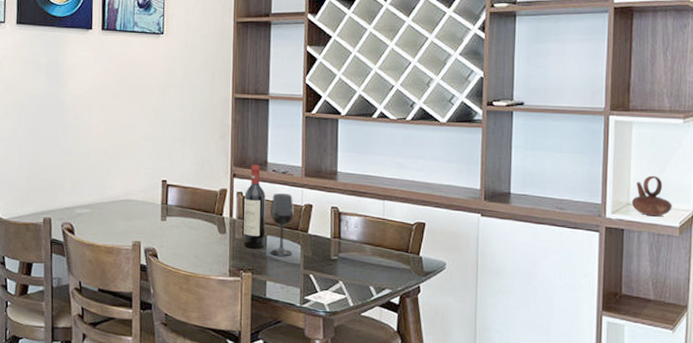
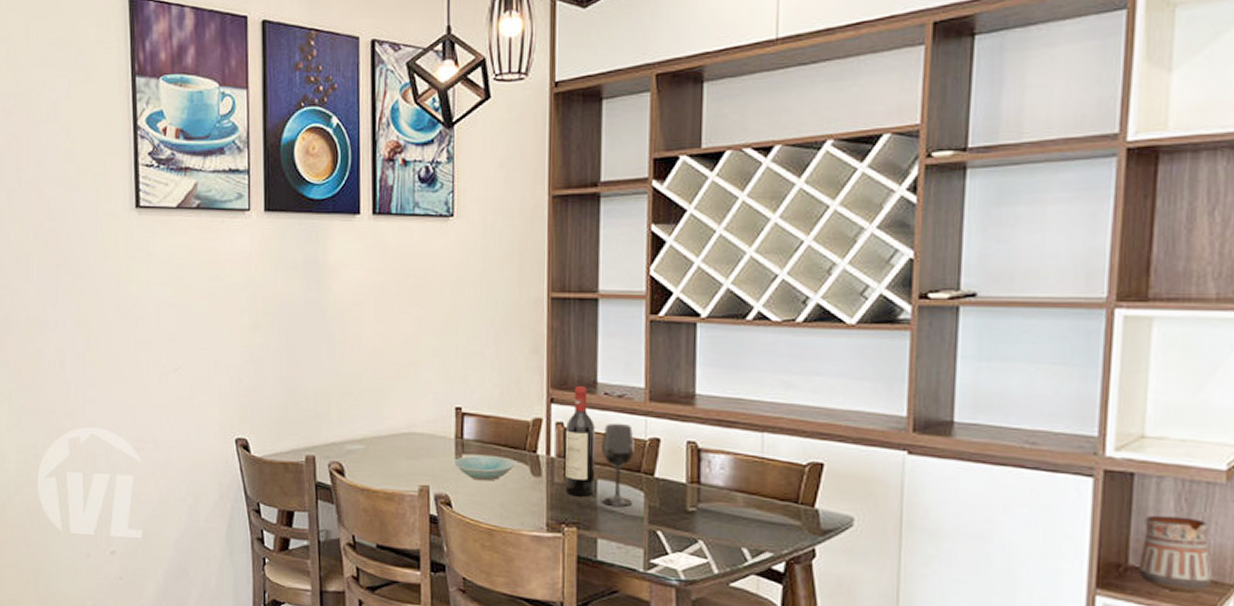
bowl: none [158,218,208,238] -> present [452,455,518,481]
ceramic vessel: none [628,258,673,313] -> present [1139,515,1213,593]
teapot: present [631,175,672,217] -> none [1147,395,1216,455]

